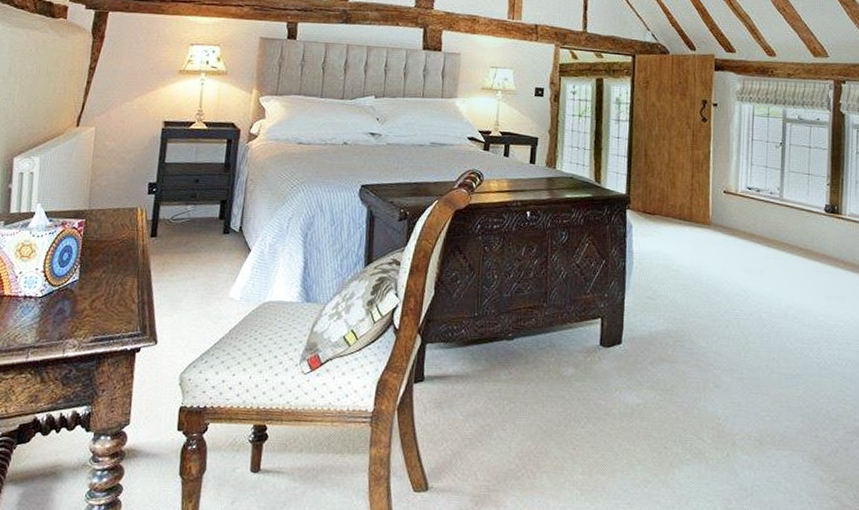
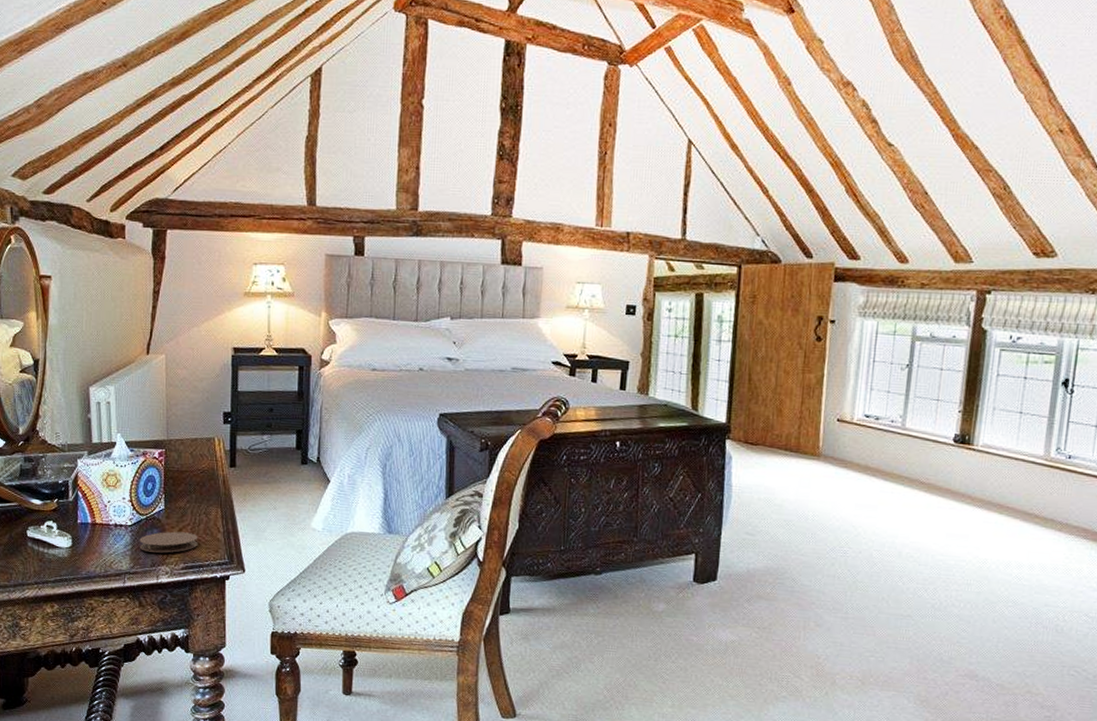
coaster: none [47,302,111,326] -> present [139,531,198,553]

